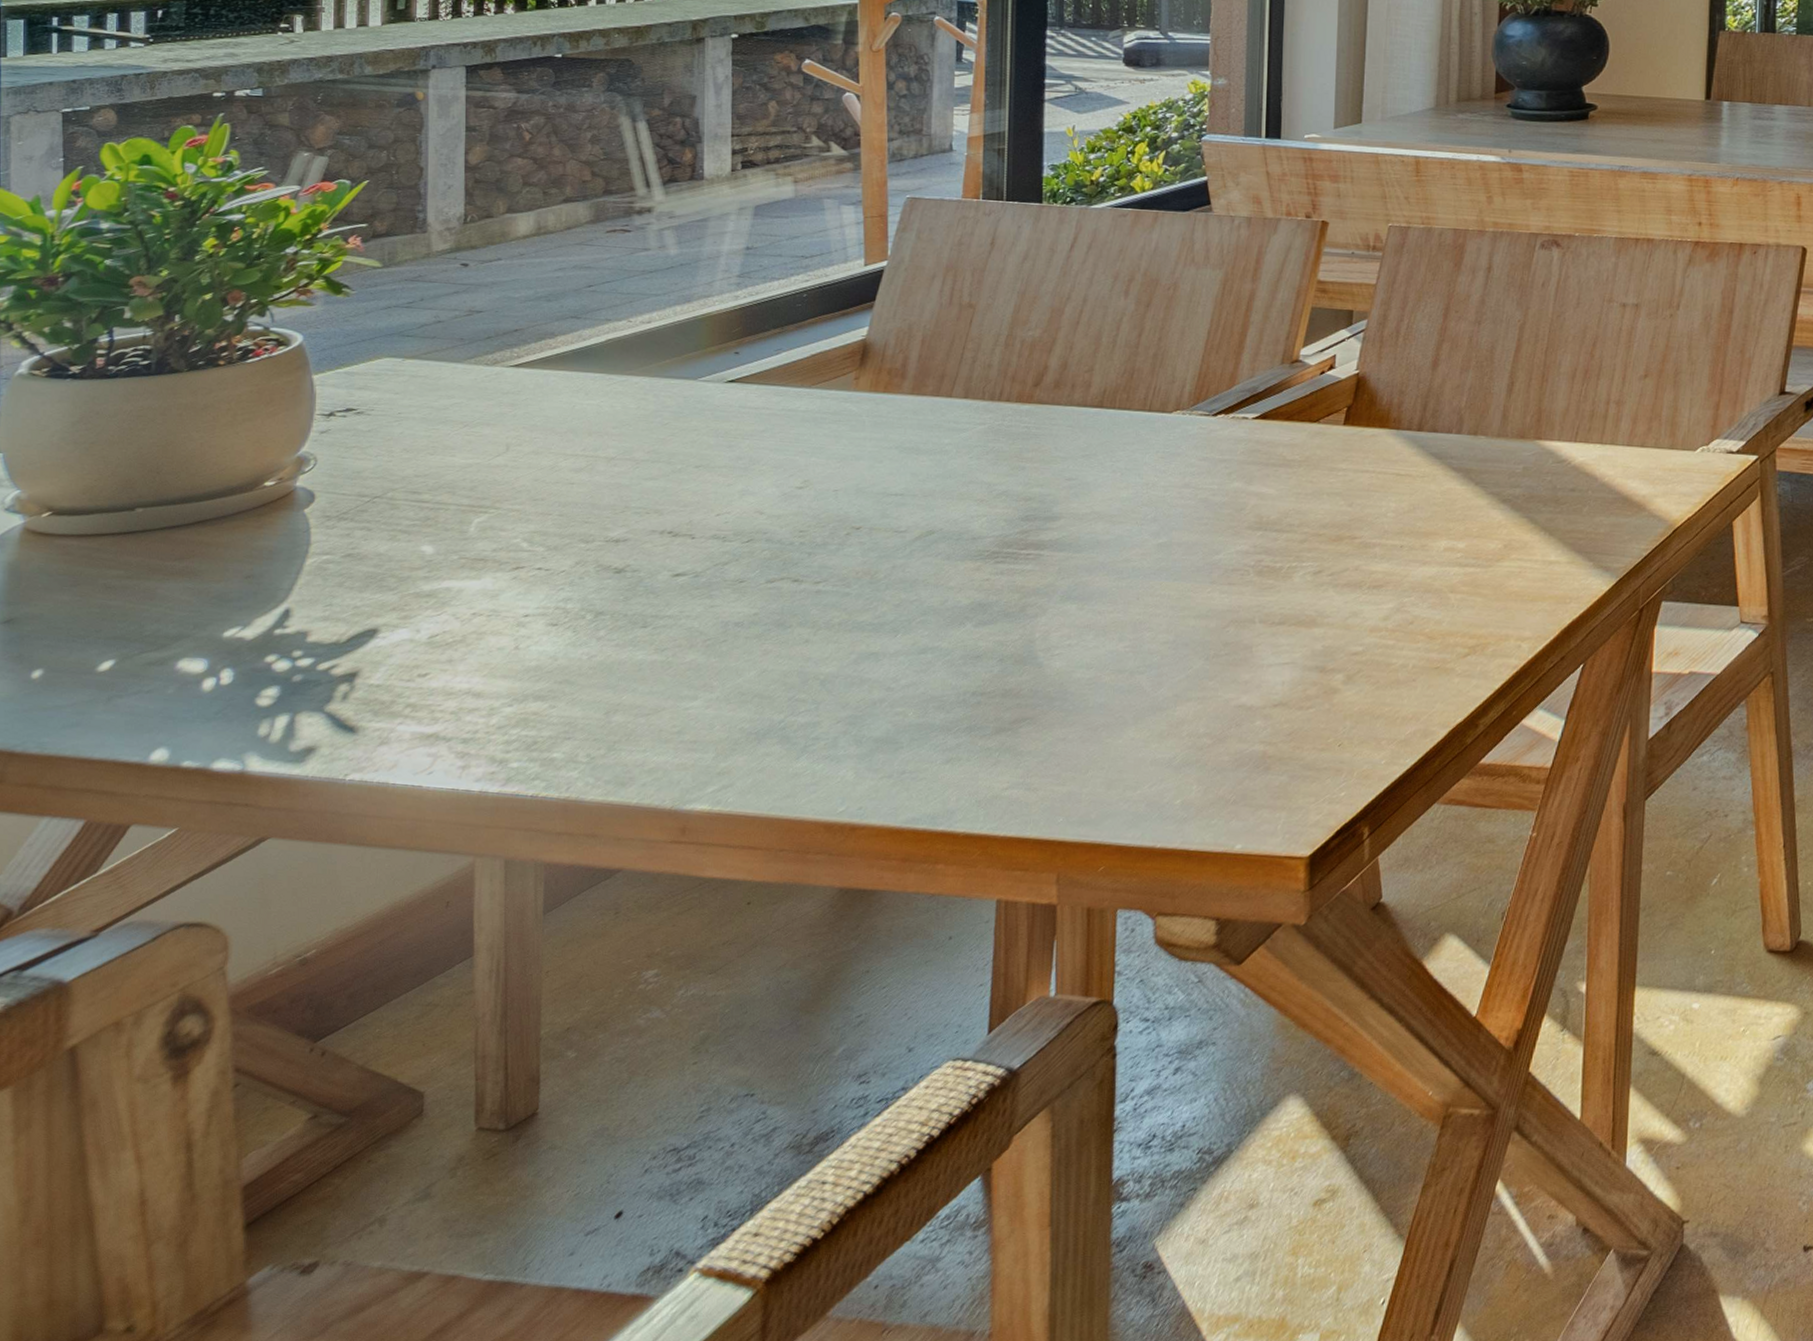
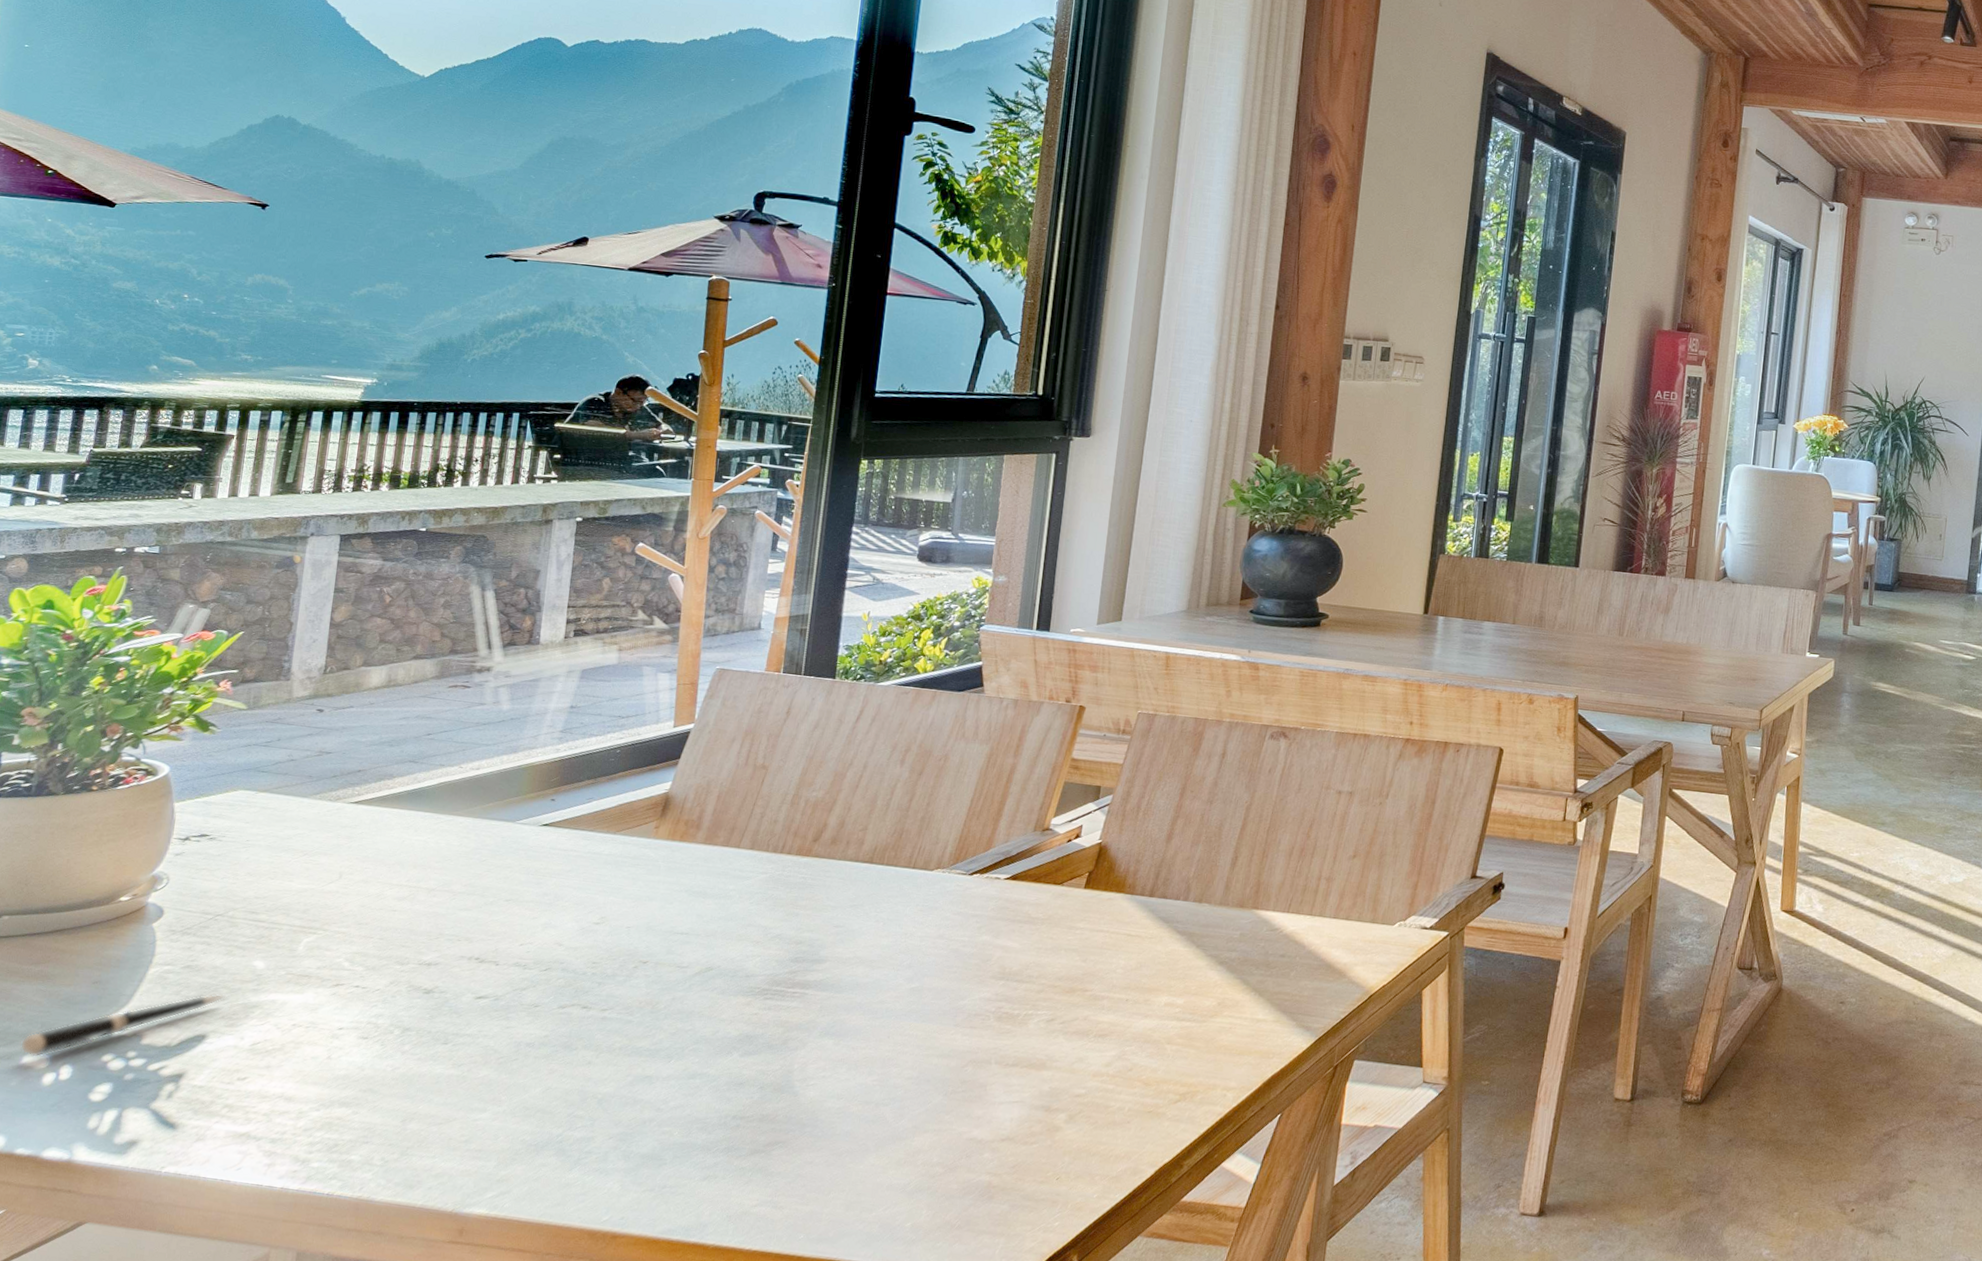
pen: none [172,583,394,662] -> present [20,993,225,1058]

